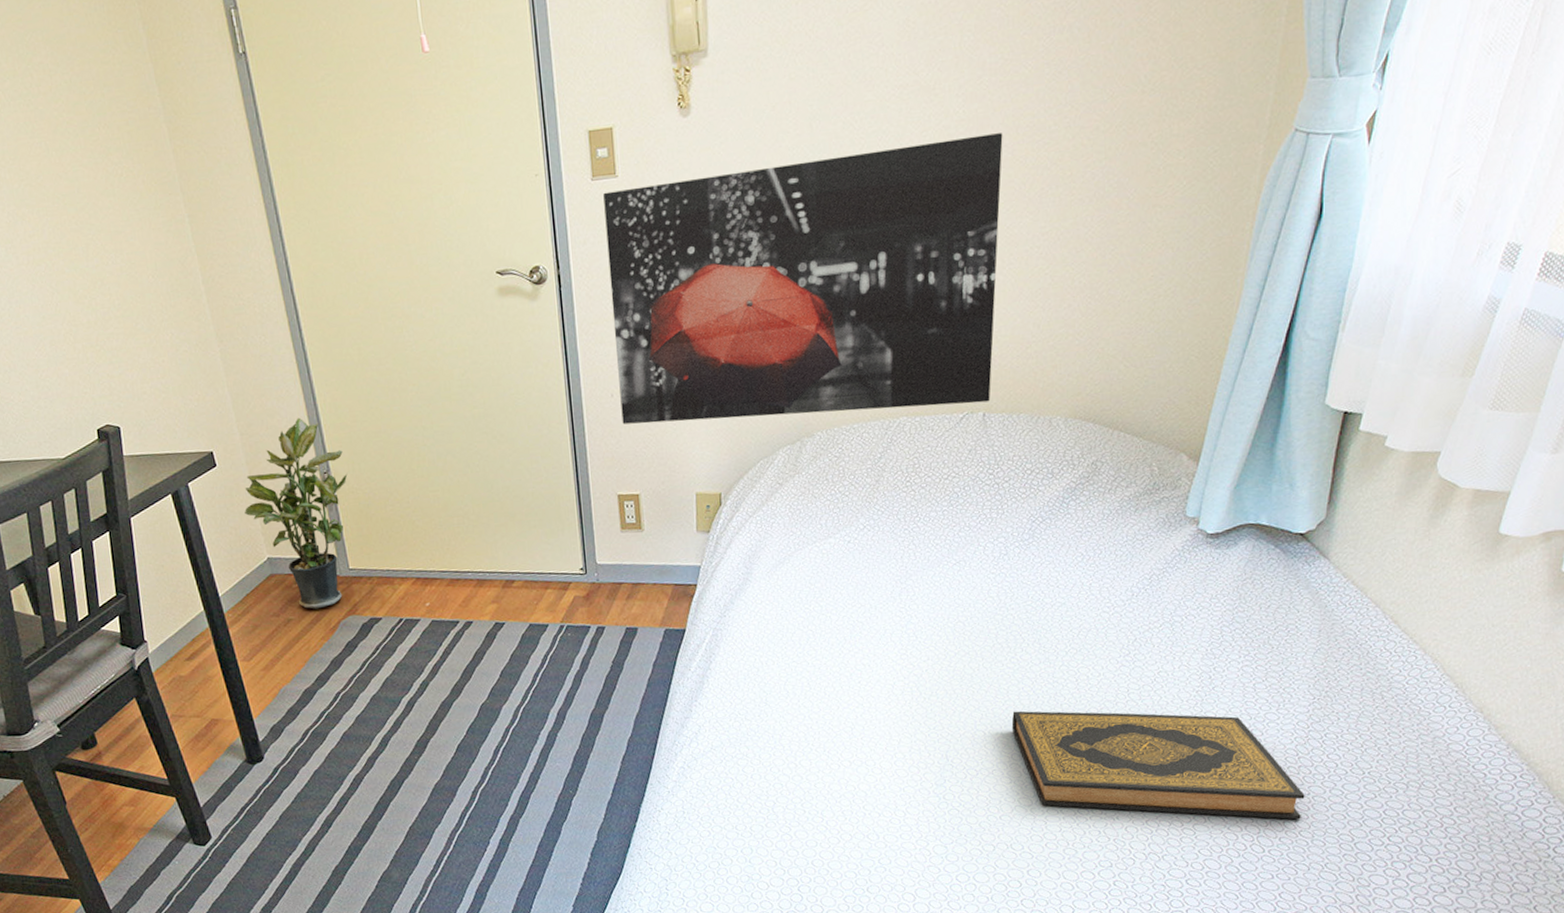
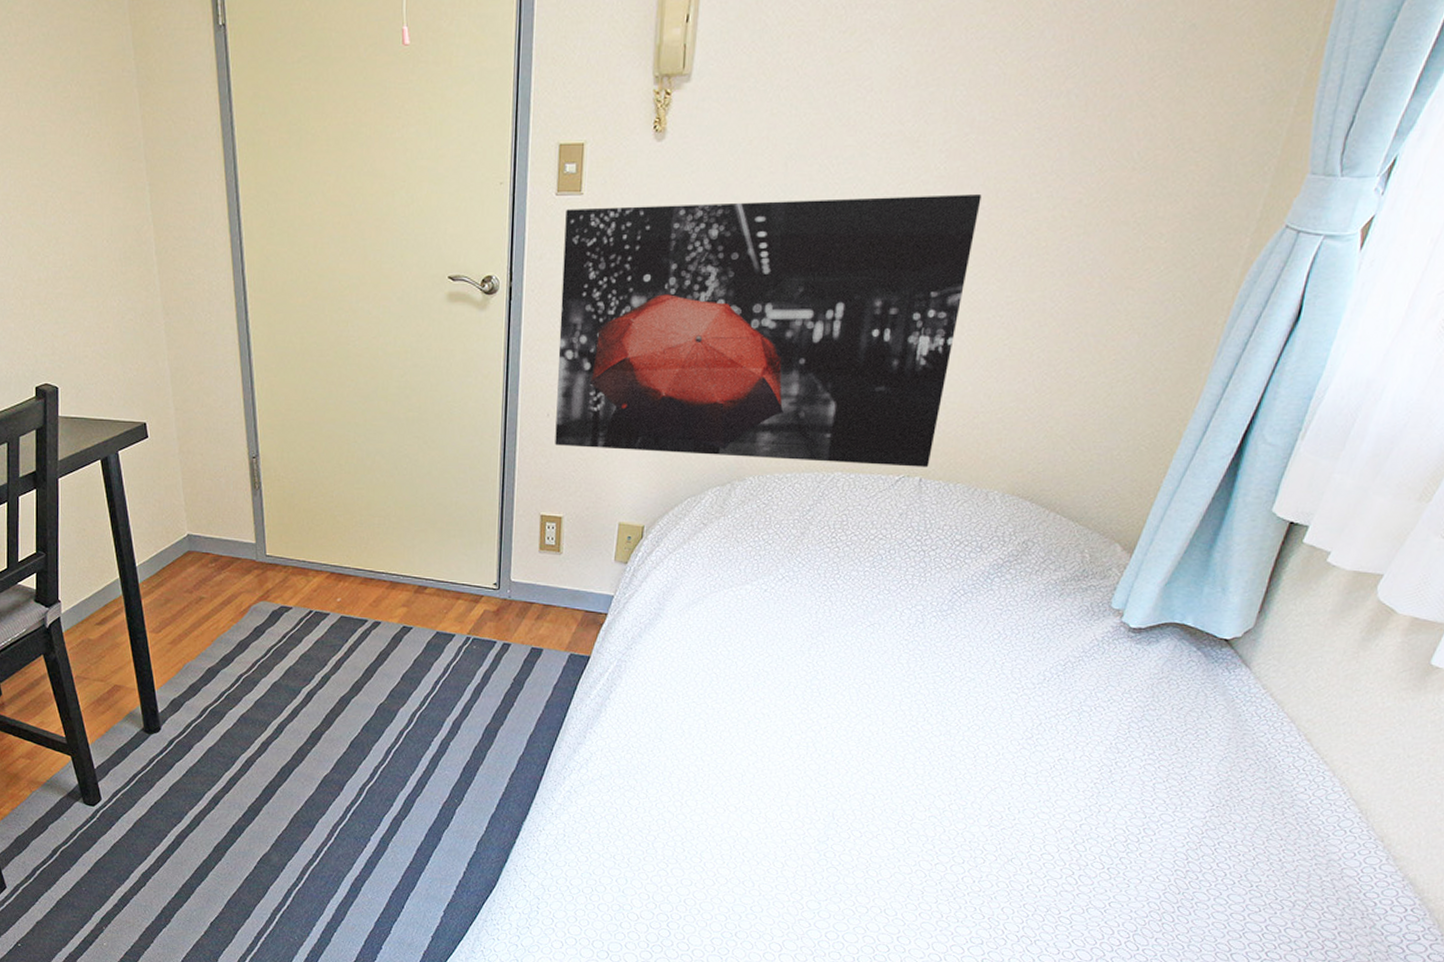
potted plant: present [245,417,348,609] -> none [171,399,276,591]
hardback book: present [1011,711,1305,820] -> none [902,779,1188,923]

